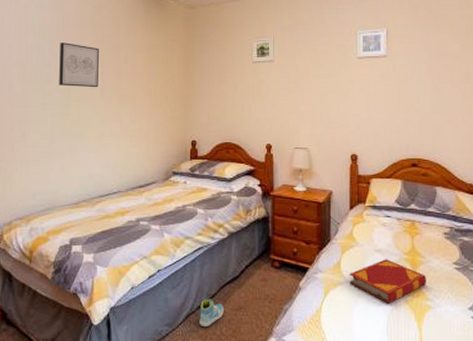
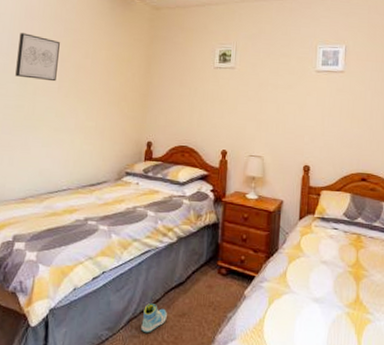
hardback book: present [349,259,427,304] -> none [294,271,369,316]

